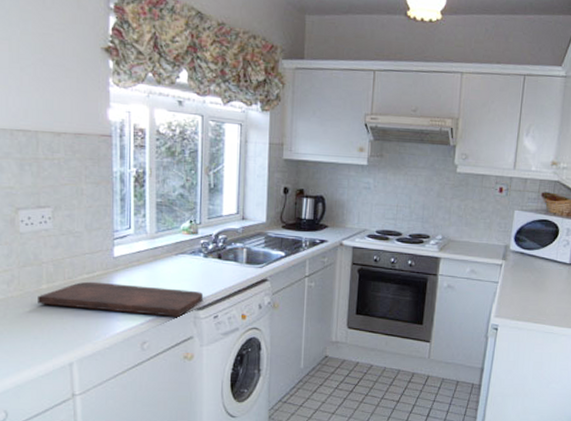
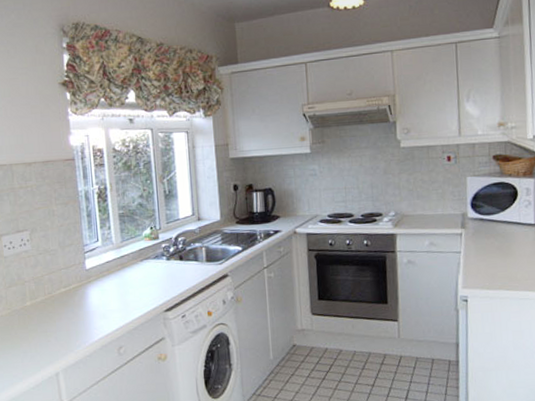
cutting board: present [38,281,203,317] -> none [24,293,170,321]

